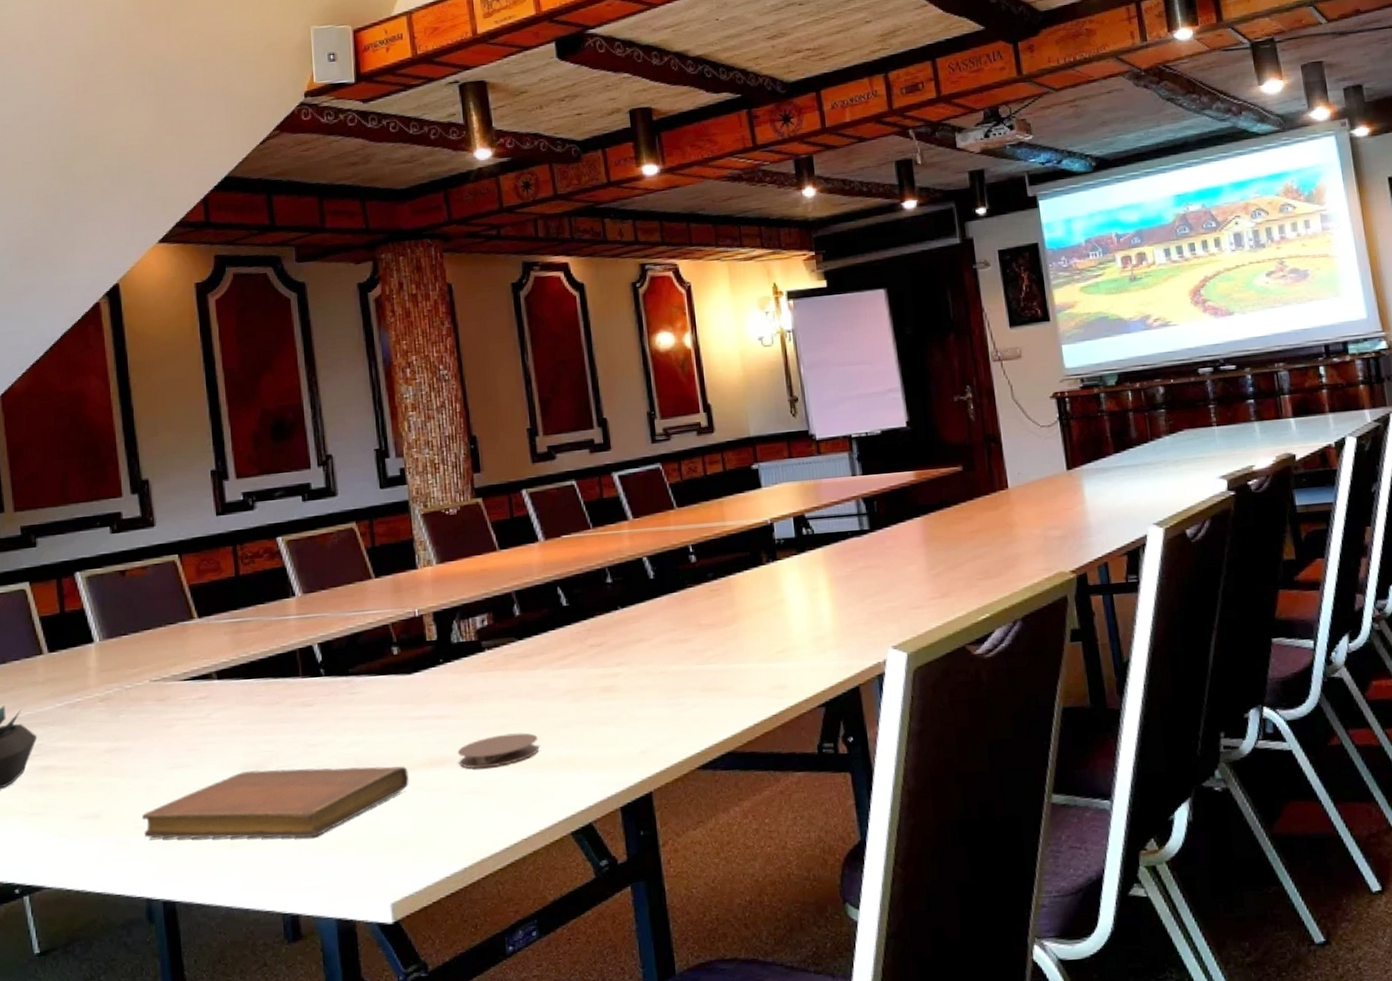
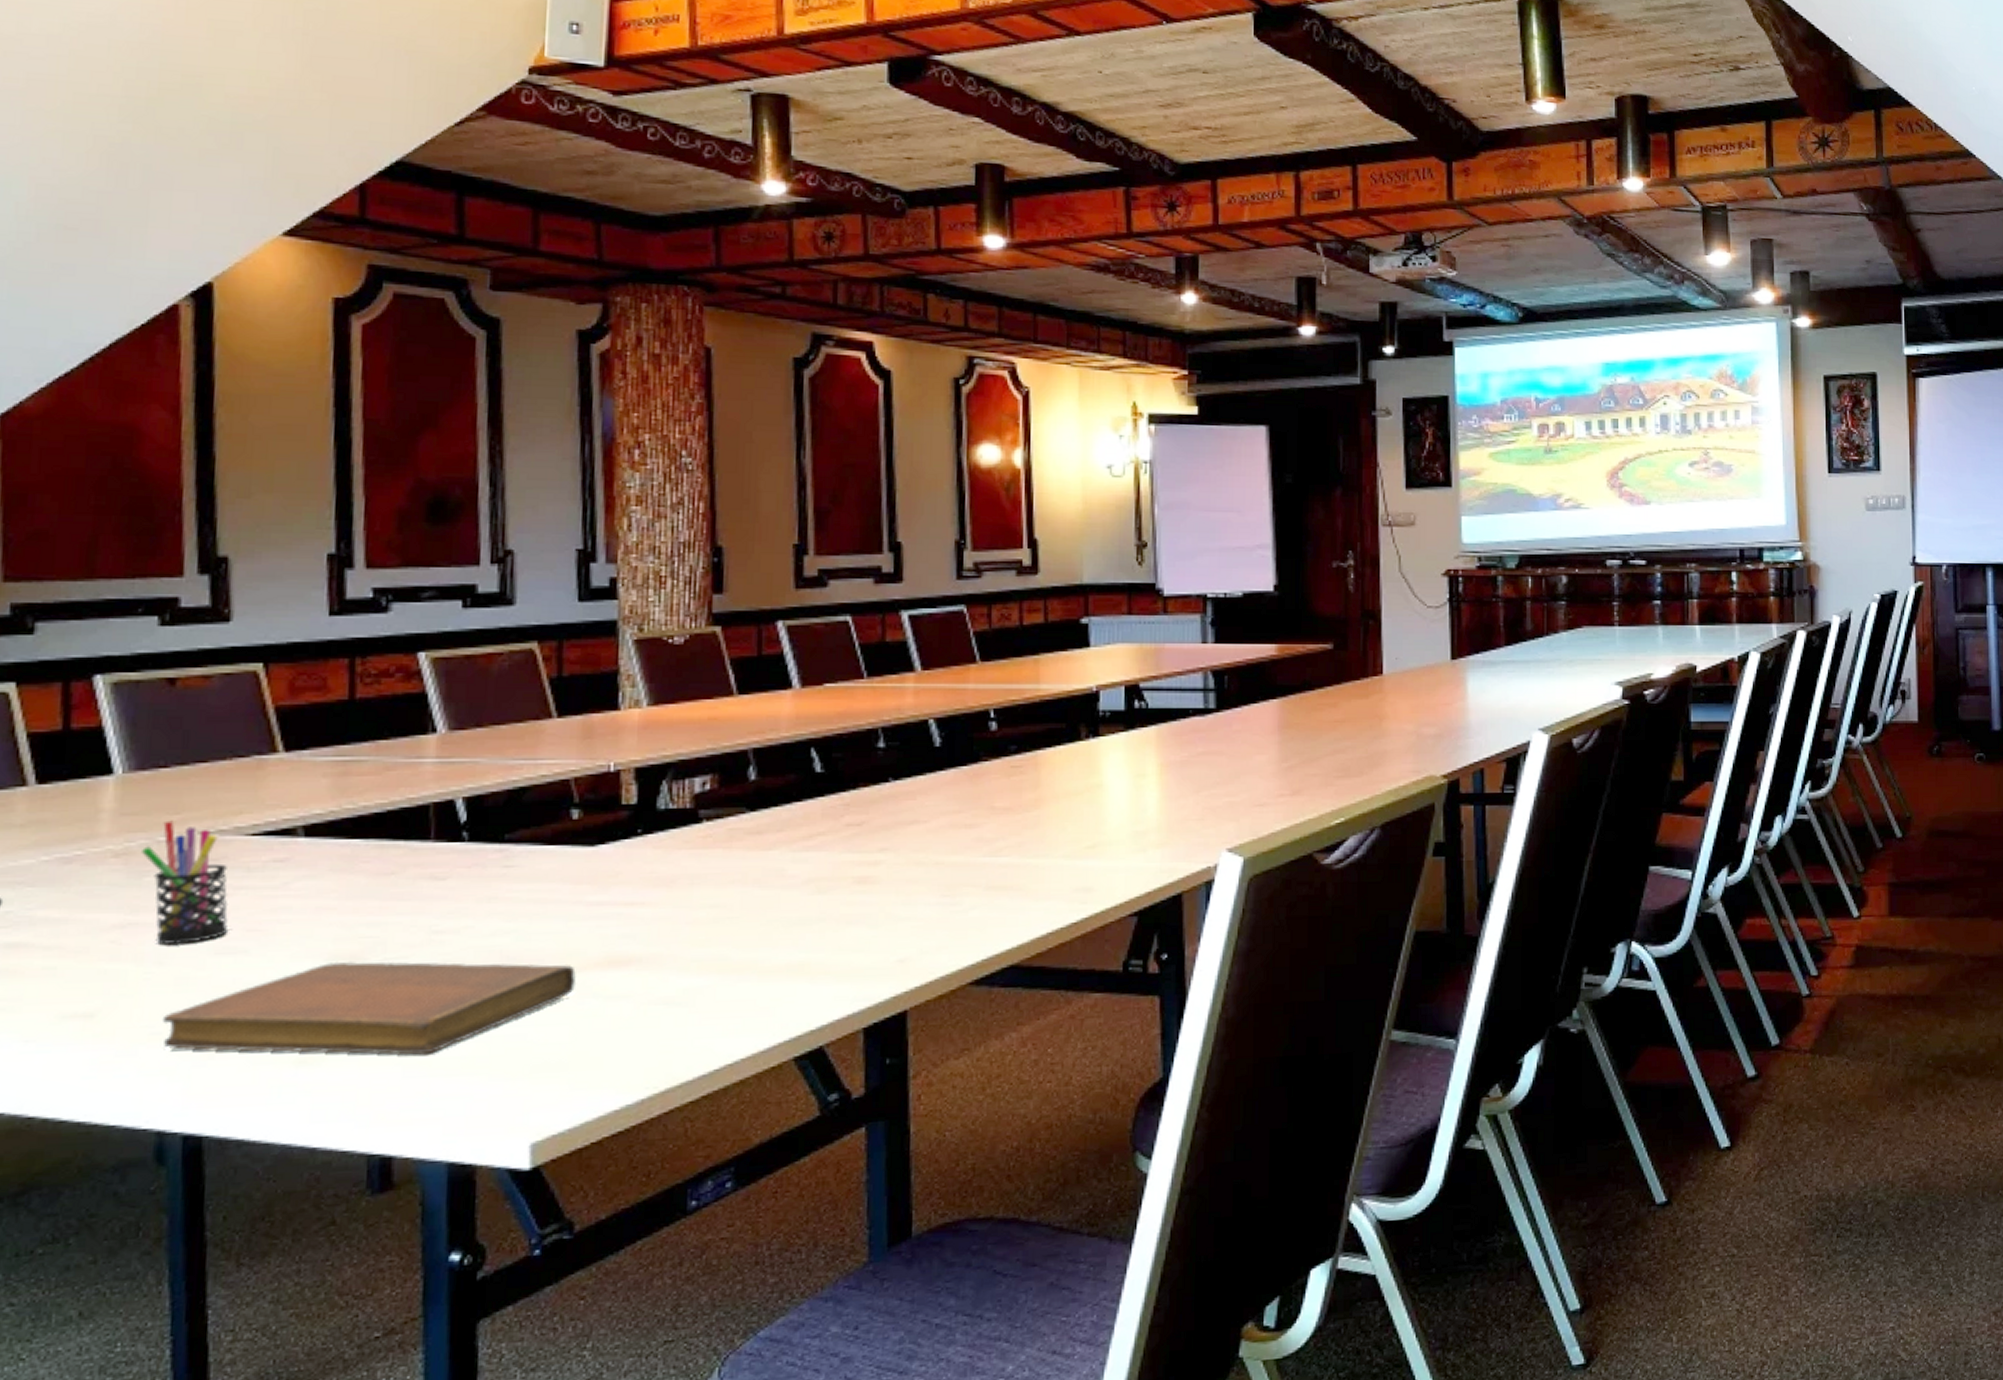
pen holder: none [117,673,177,764] -> present [142,820,229,946]
coaster: present [457,733,540,769] -> none [648,929,764,973]

